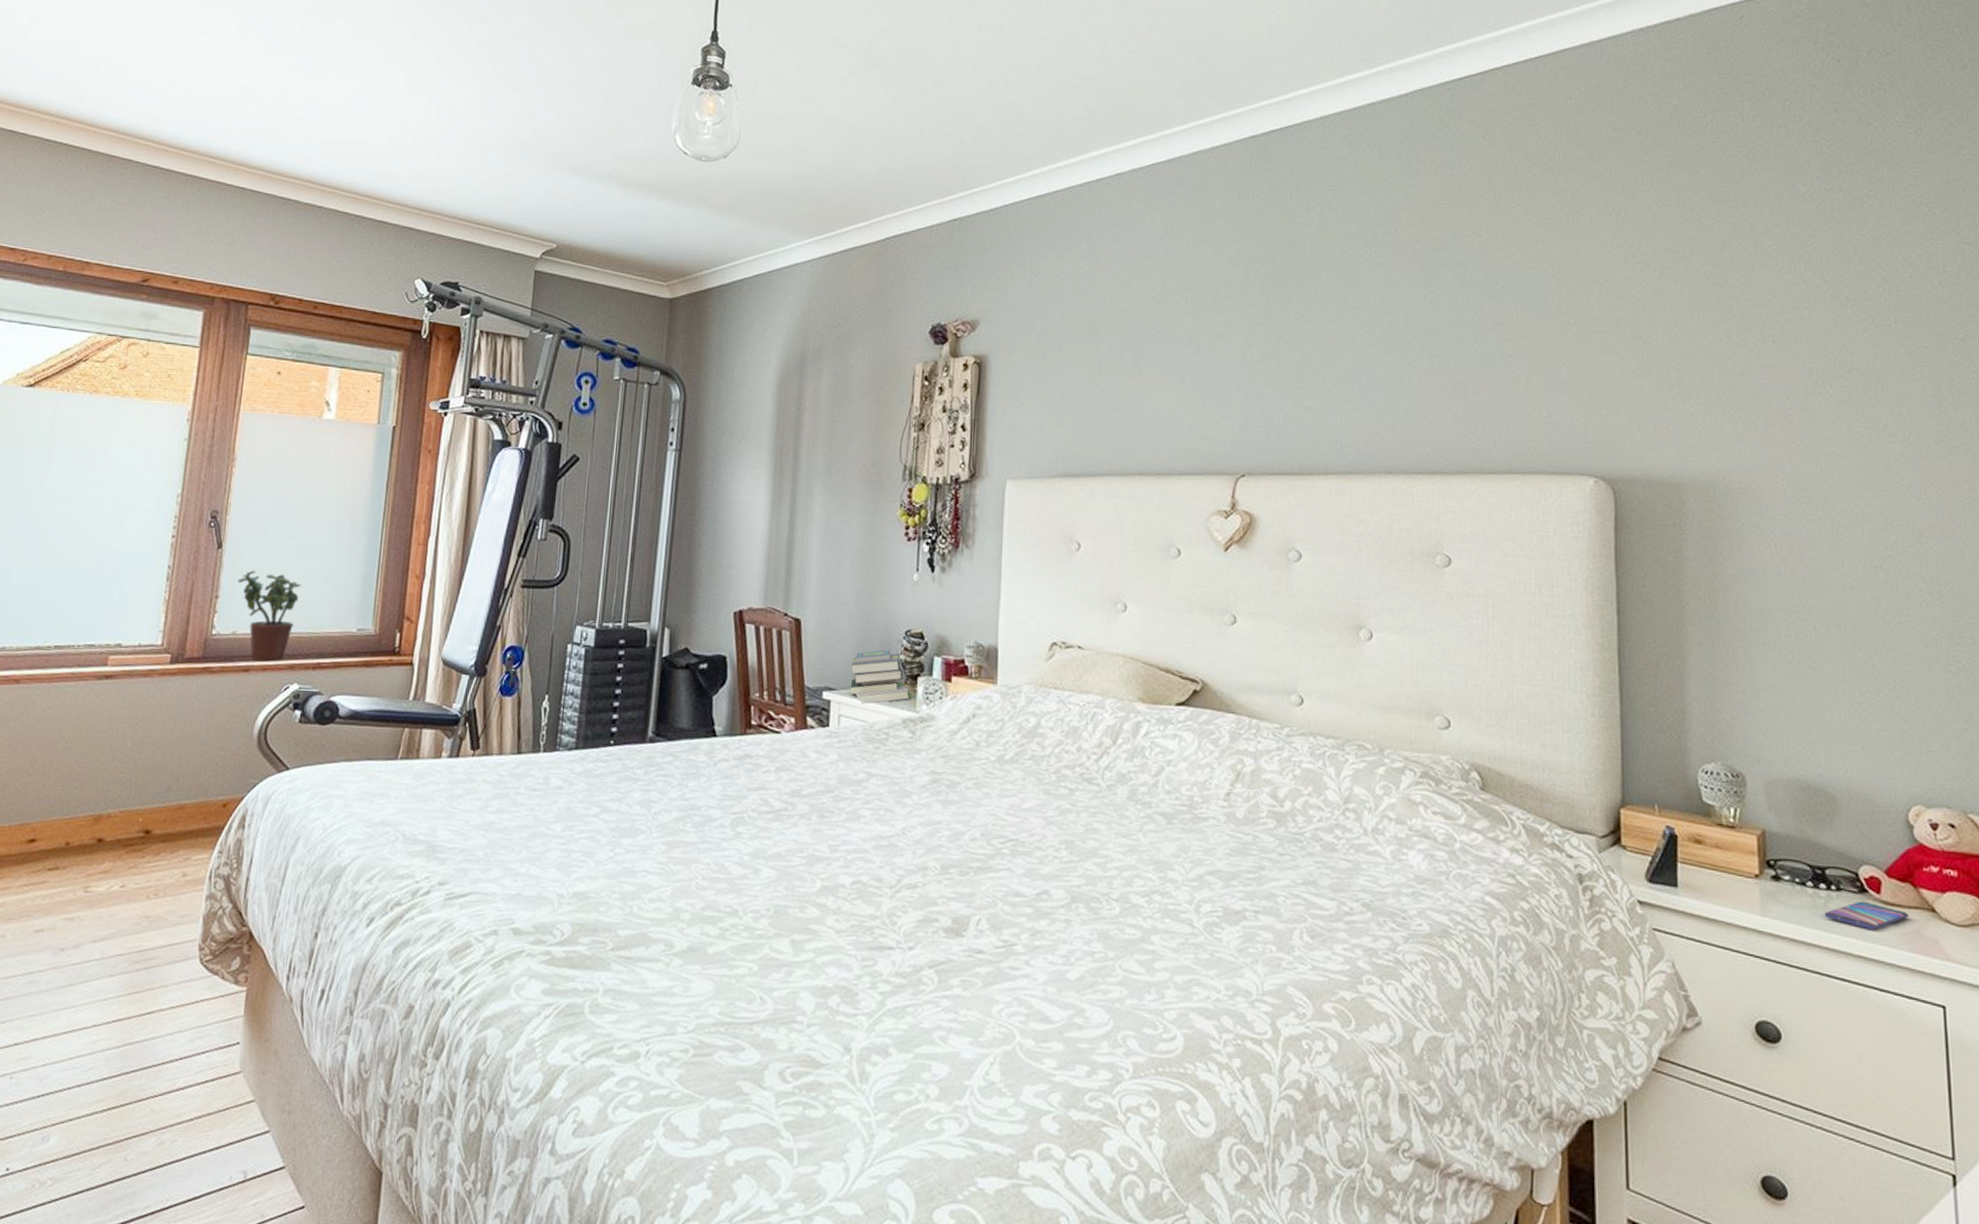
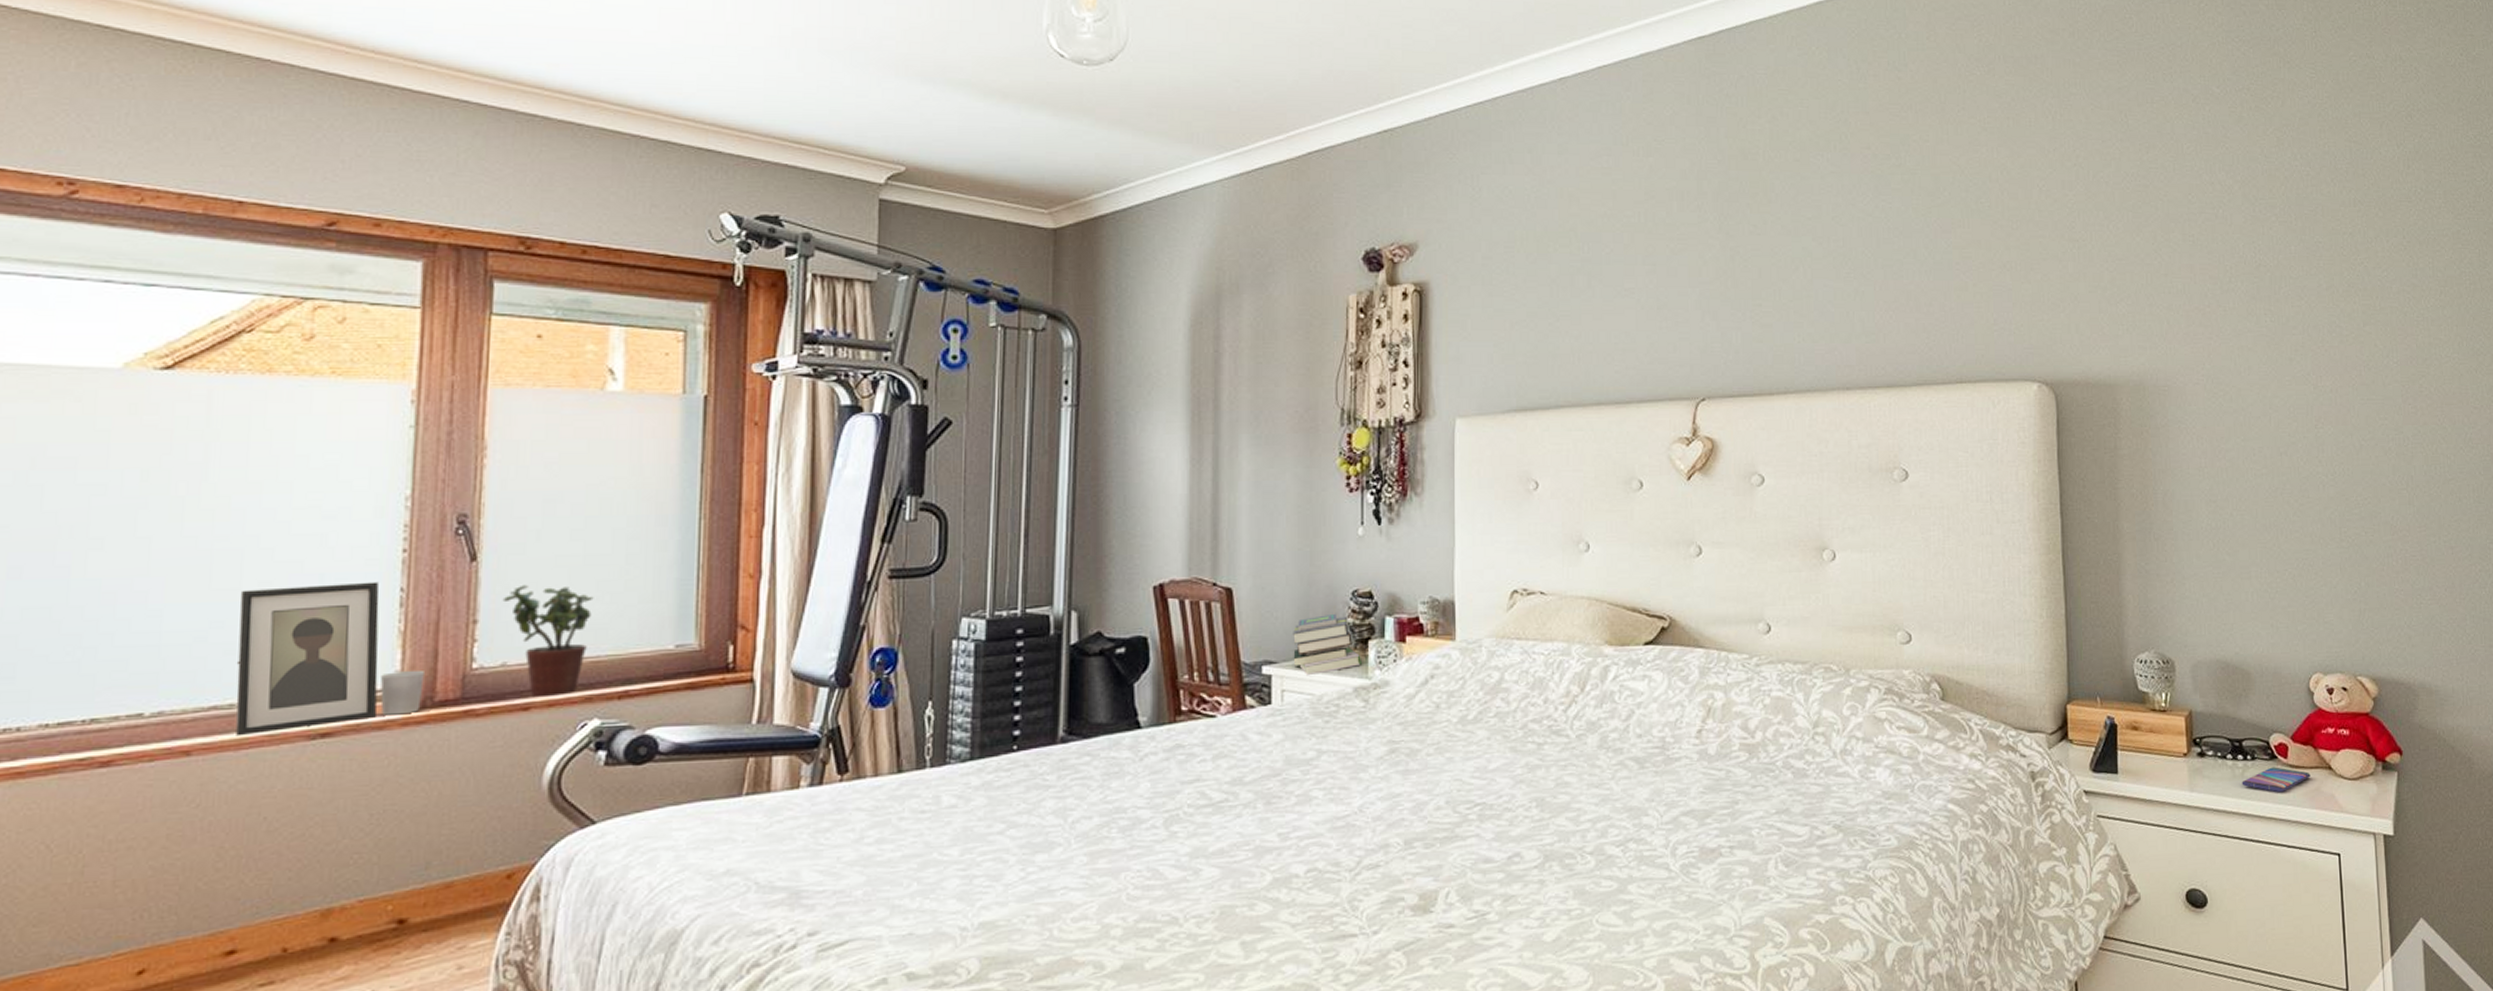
picture frame: none [50,558,154,672] -> present [235,581,380,737]
candle holder: none [147,631,179,667] -> present [380,670,424,716]

